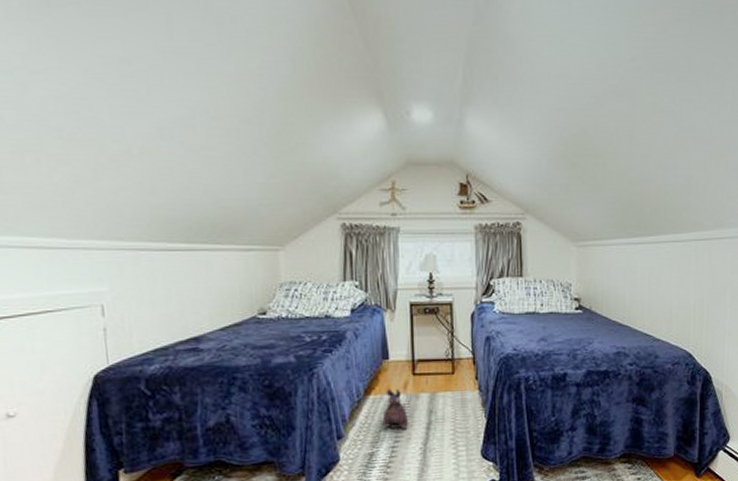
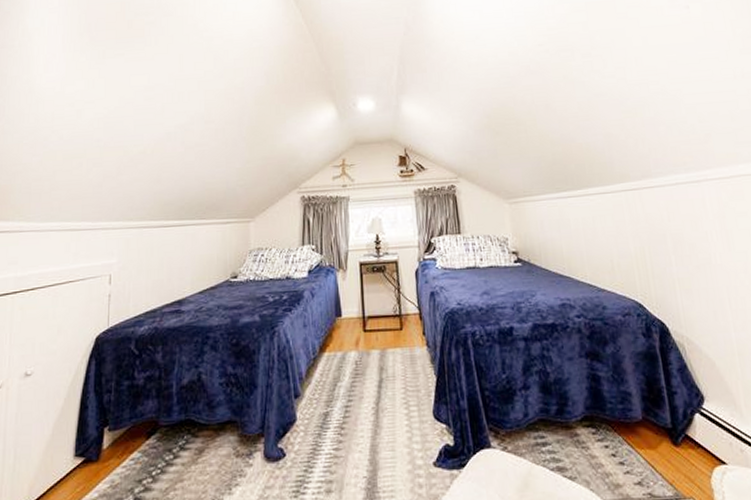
plush toy: present [381,388,408,429] -> none [335,345,360,387]

